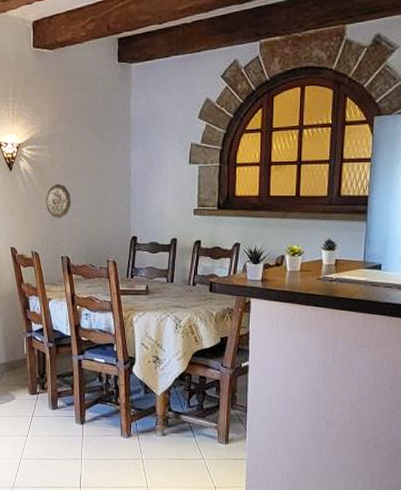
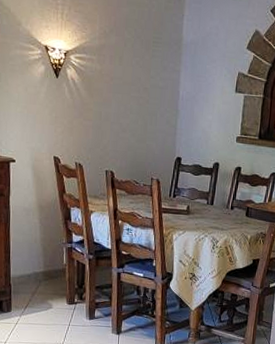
decorative plate: present [46,183,71,218] -> none [92,96,118,132]

